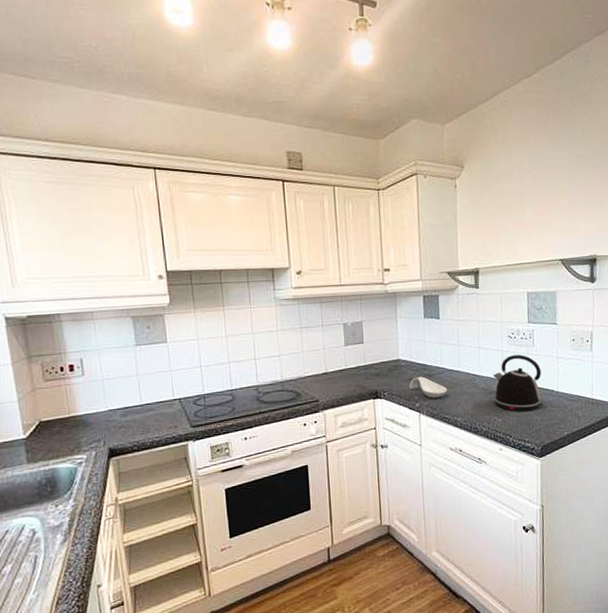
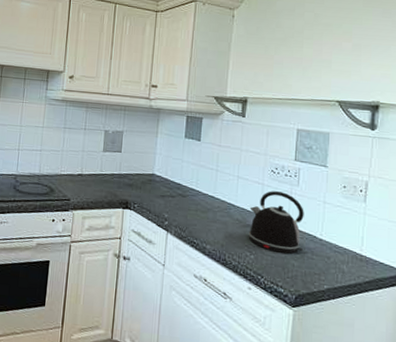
spoon rest: present [409,376,448,398] -> none [160,195,200,220]

